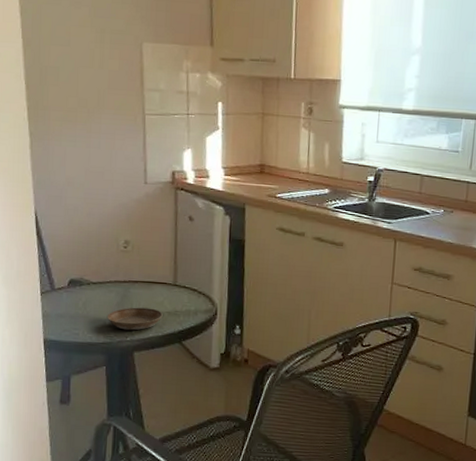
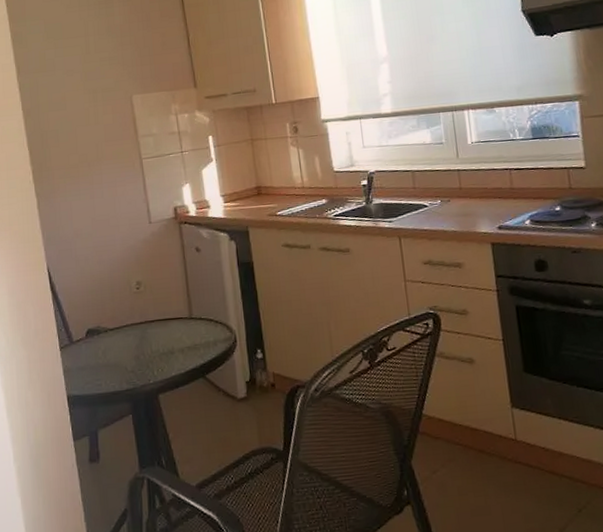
saucer: present [106,307,163,331] -> none [127,345,183,373]

